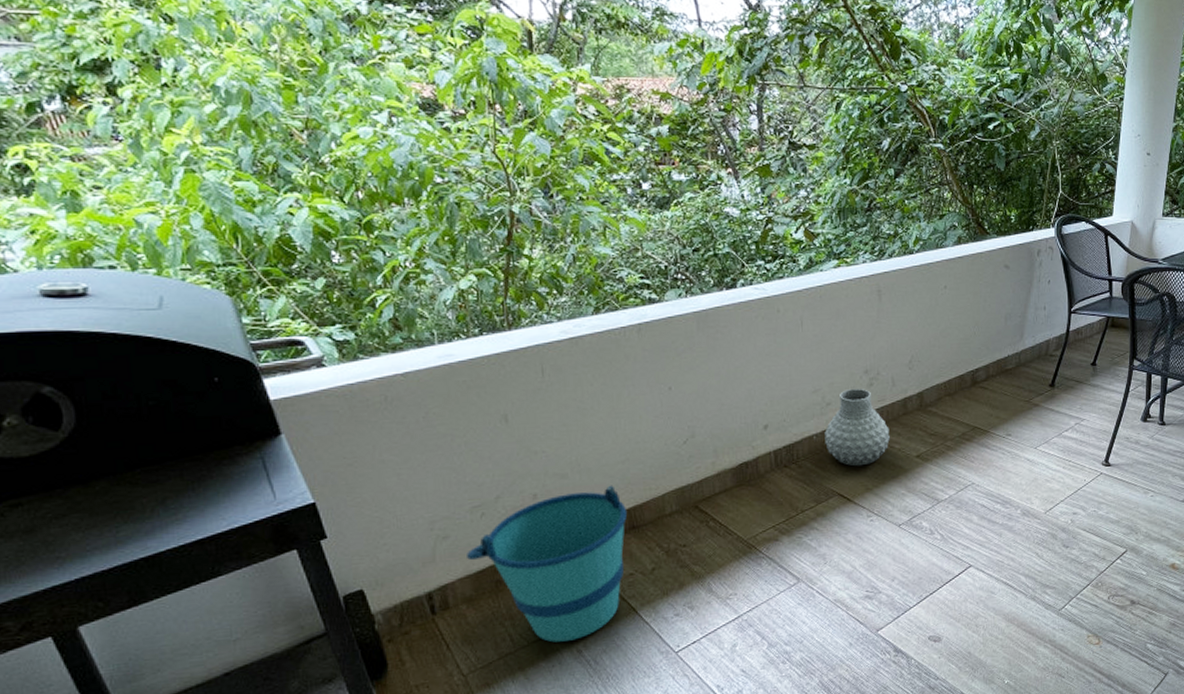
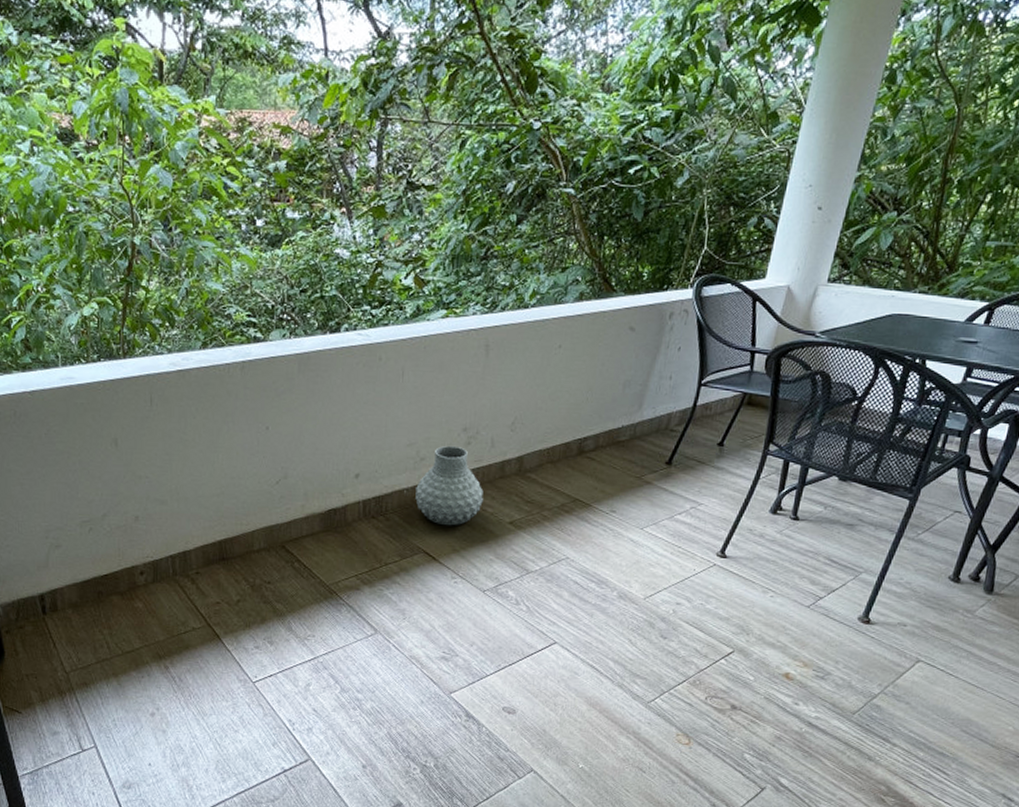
bucket: present [467,485,628,643] -> none [75,516,219,656]

